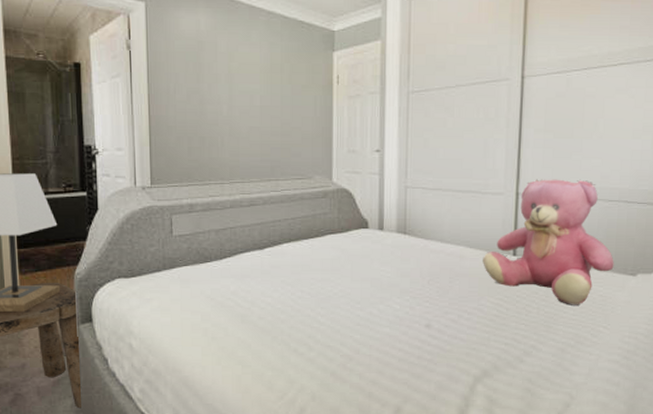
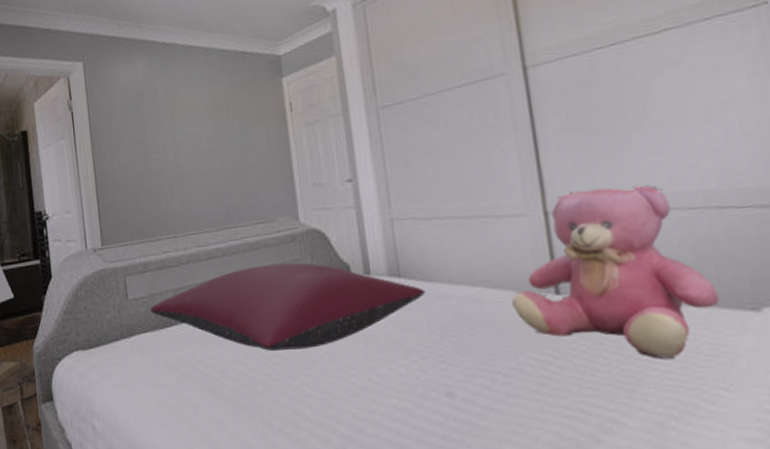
pillow: none [192,215,423,288] -> present [149,262,426,352]

